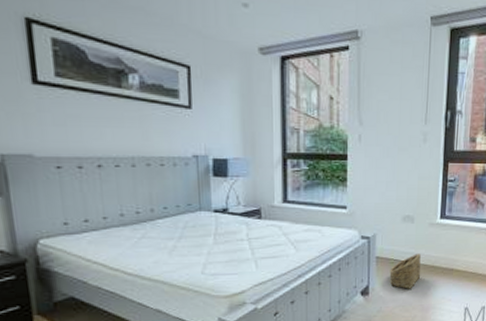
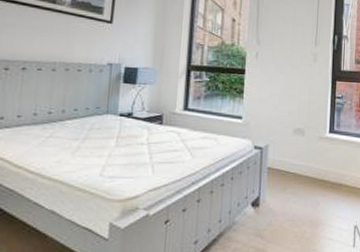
basket: present [389,253,421,289] -> none [280,166,311,203]

